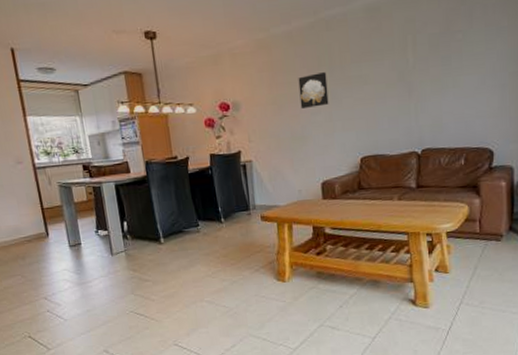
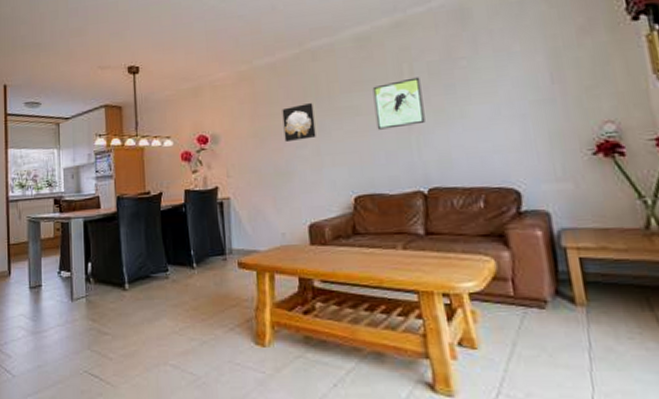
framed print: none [380,48,423,98] -> present [372,77,426,130]

